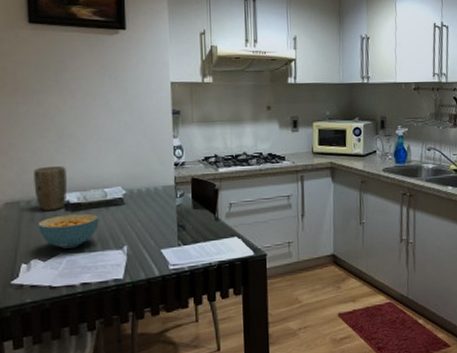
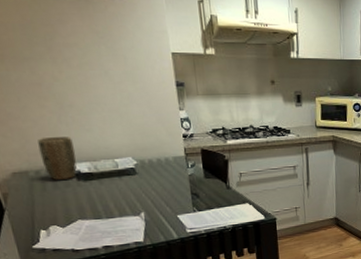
cereal bowl: present [38,213,99,249] -> none [51,182,114,216]

